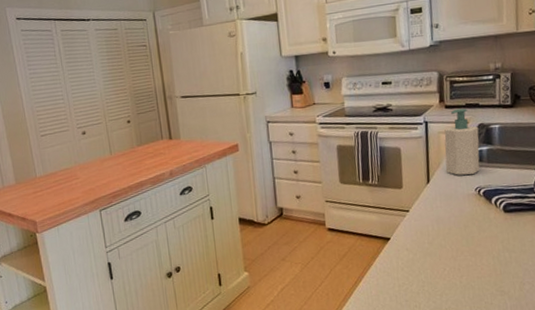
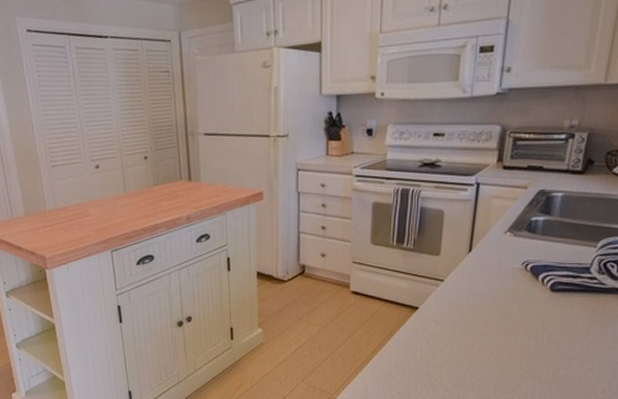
soap bottle: present [444,108,480,175] -> none [492,170,538,247]

